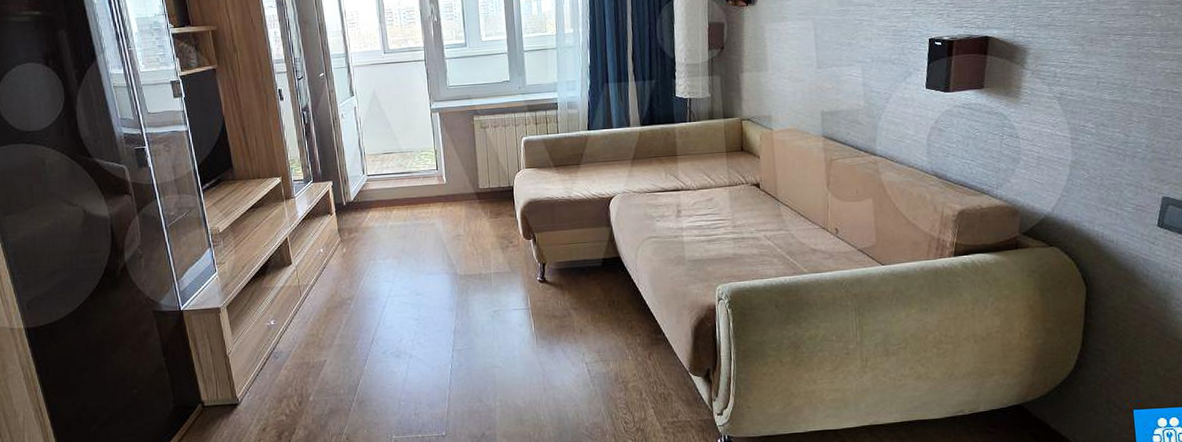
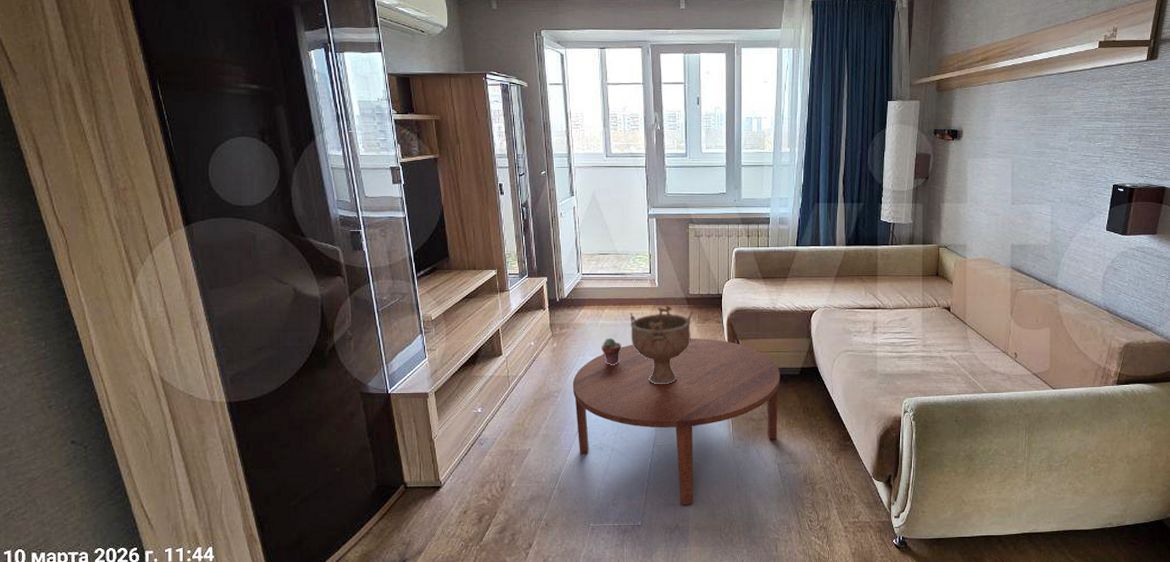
coffee table: none [364,233,583,412] -> present [572,338,780,506]
potted succulent: none [392,239,413,268] -> present [601,337,622,365]
decorative bowl: none [420,201,485,286] -> present [631,305,693,385]

